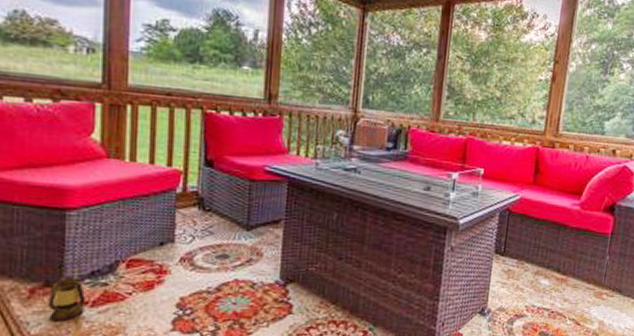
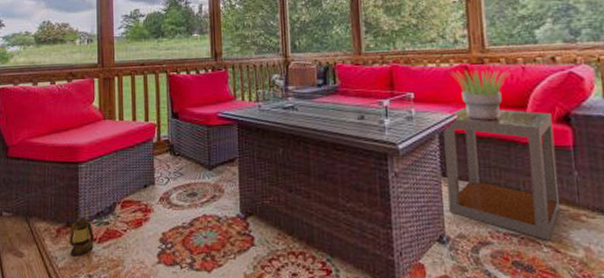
side table: none [495,188,601,315] -> present [443,107,560,241]
potted plant: none [522,152,575,203] -> present [451,70,511,120]

